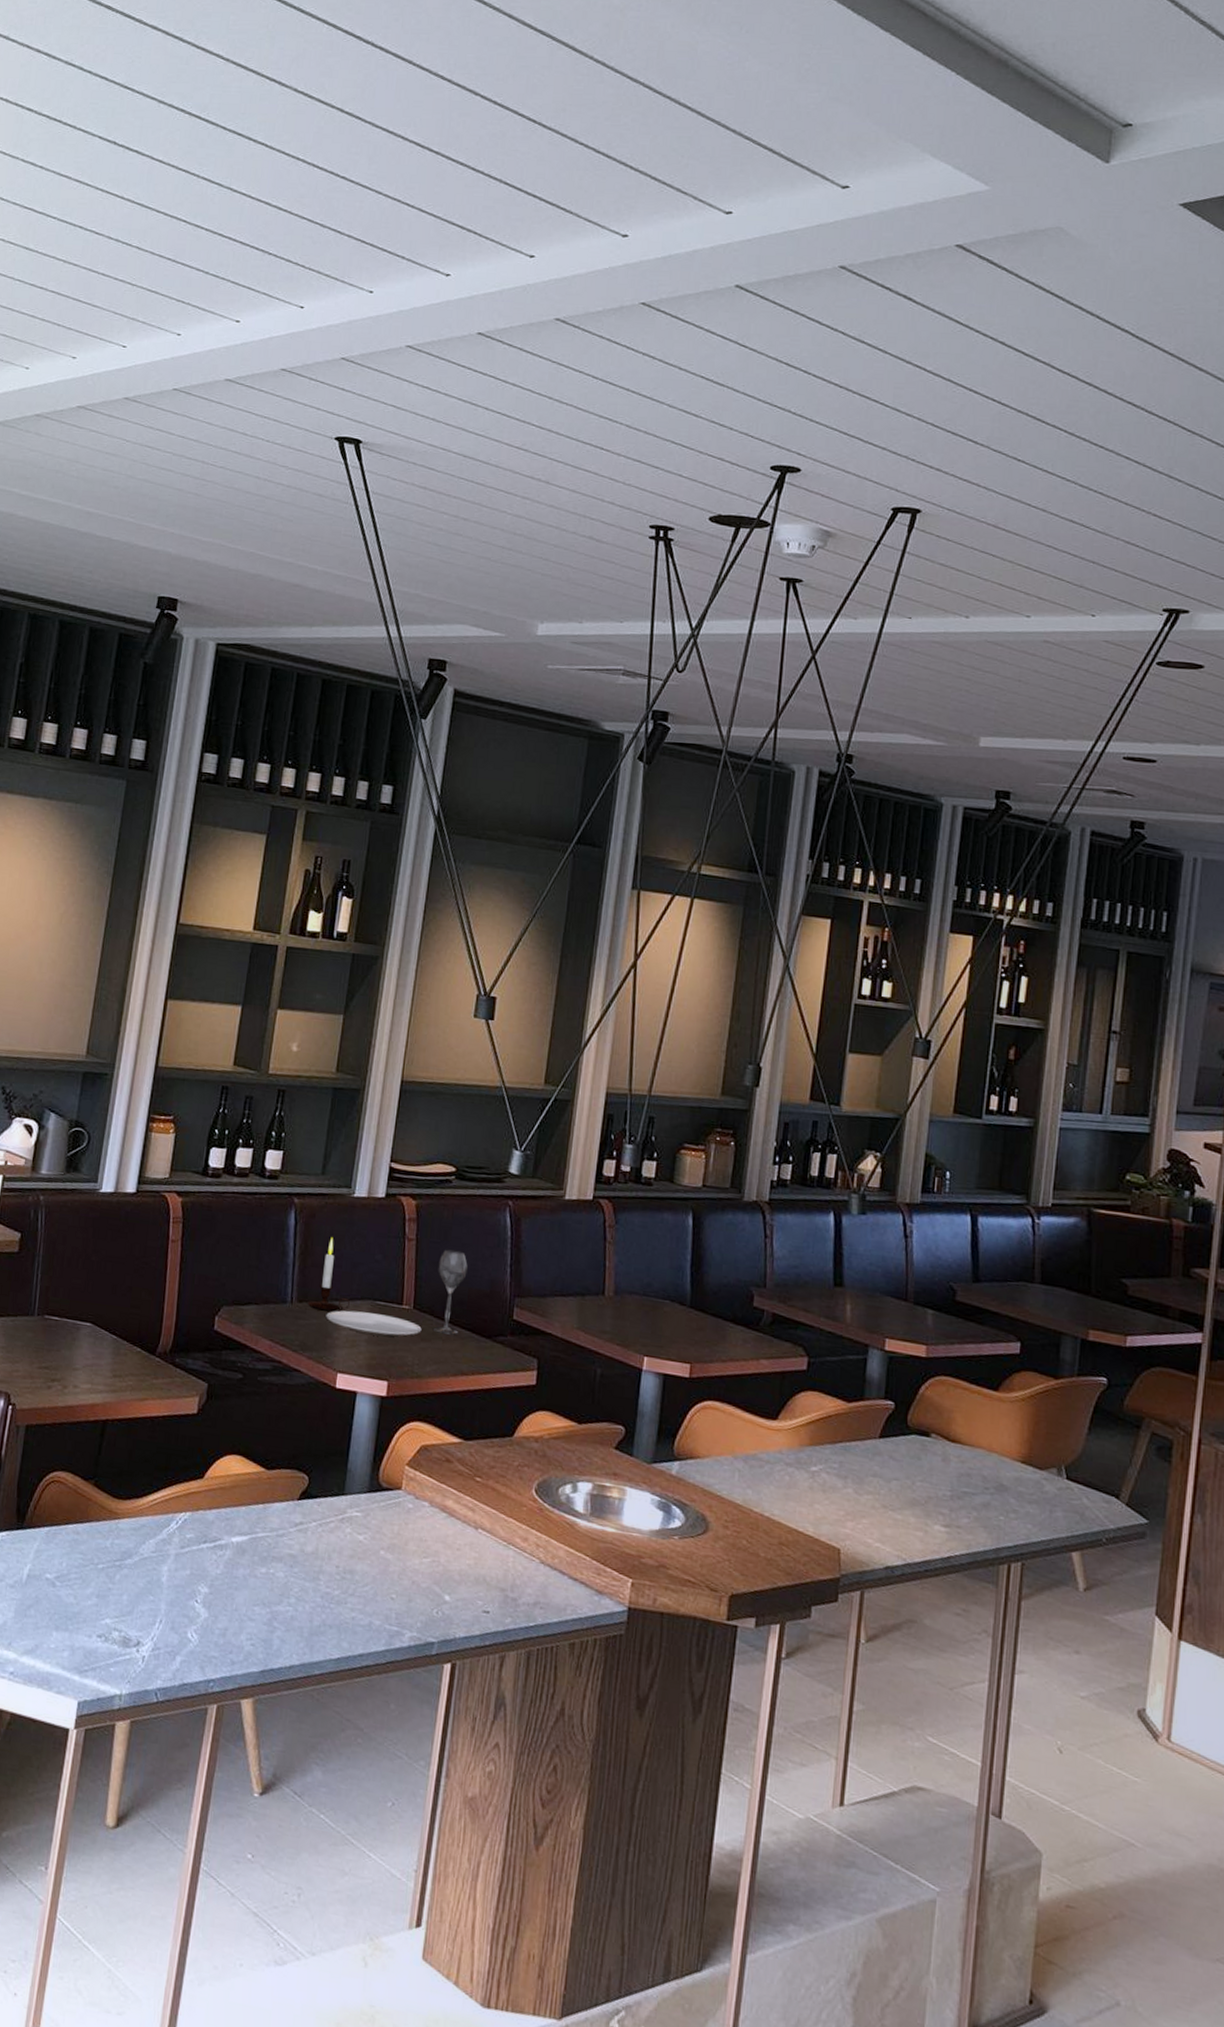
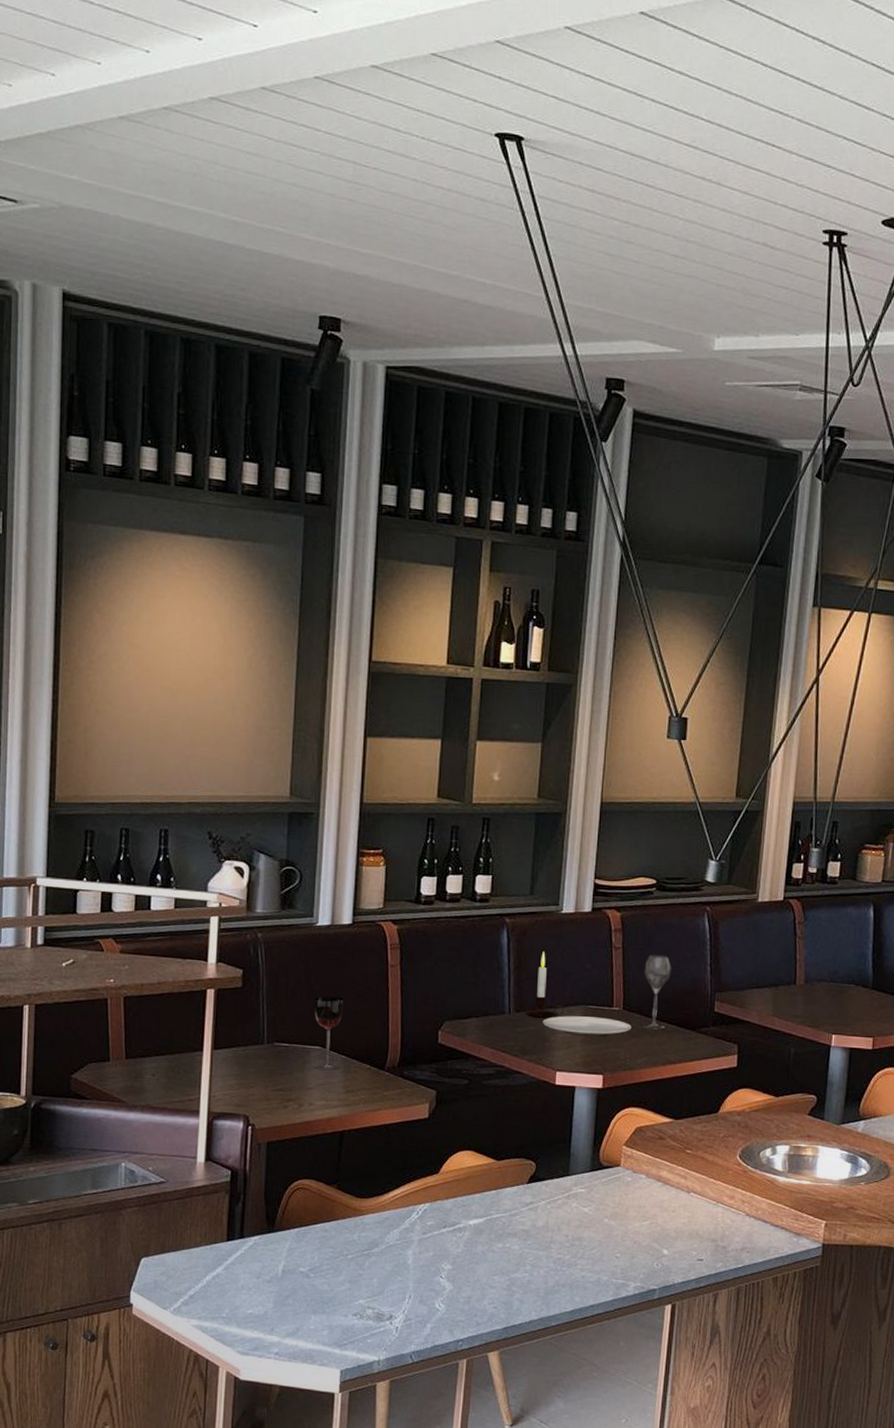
wineglass: none [82,1268,120,1352] -> present [314,996,343,1071]

